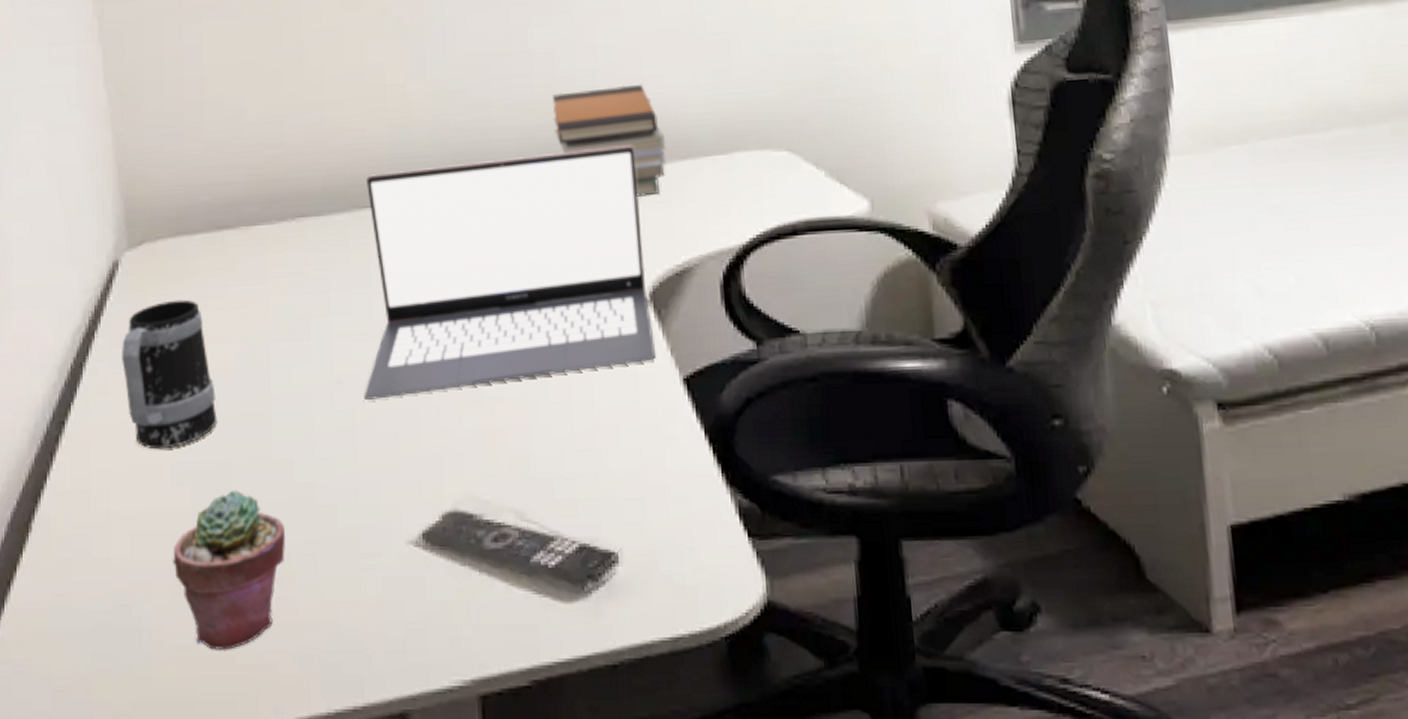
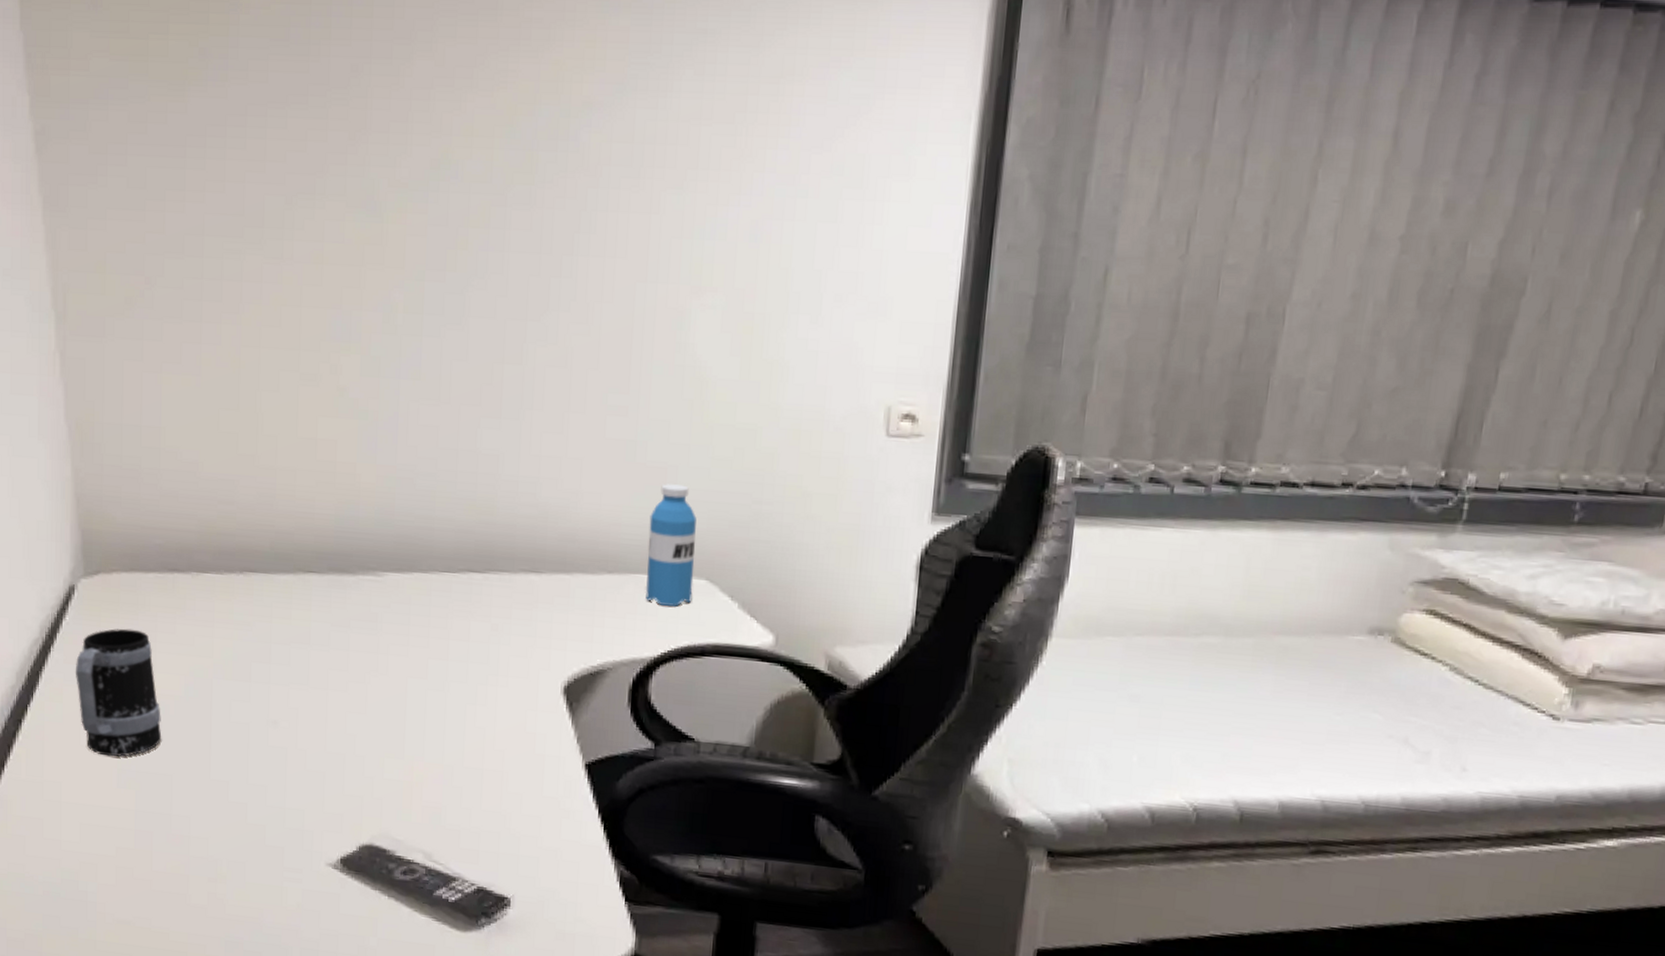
potted succulent: present [173,490,285,651] -> none [117,799,218,929]
laptop: present [363,145,655,400] -> none [296,543,566,745]
book stack: present [552,83,666,197] -> none [492,494,596,601]
water bottle: none [717,53,775,186] -> present [645,484,697,607]

